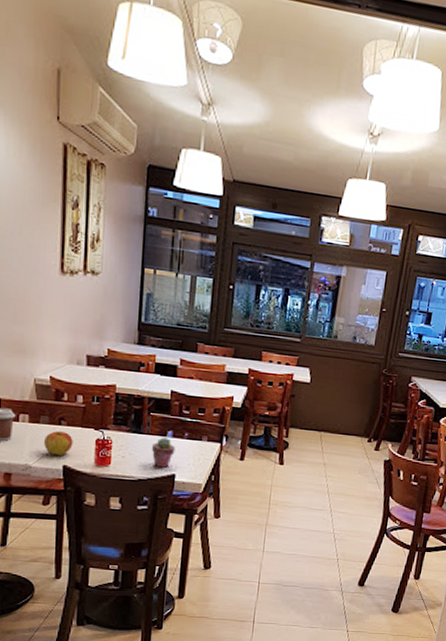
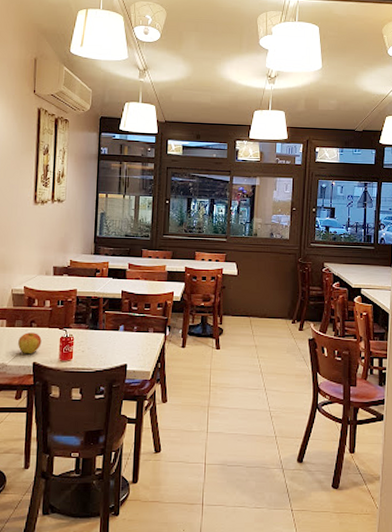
potted succulent: present [151,437,176,469] -> none [106,332,127,360]

